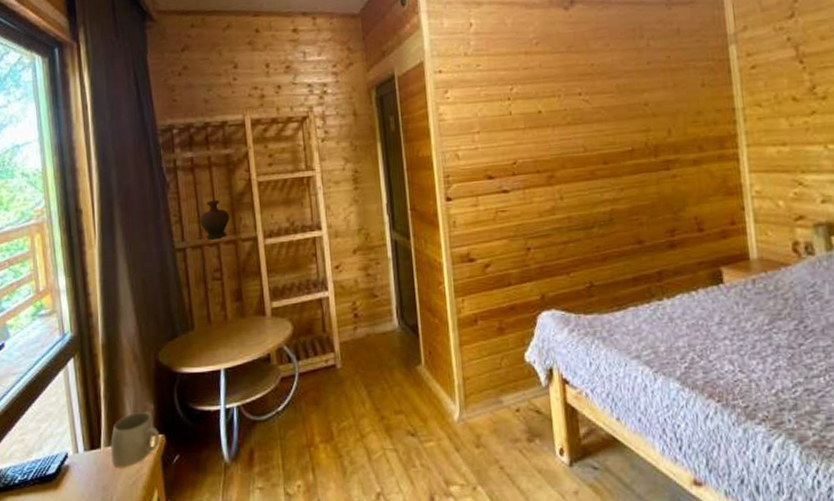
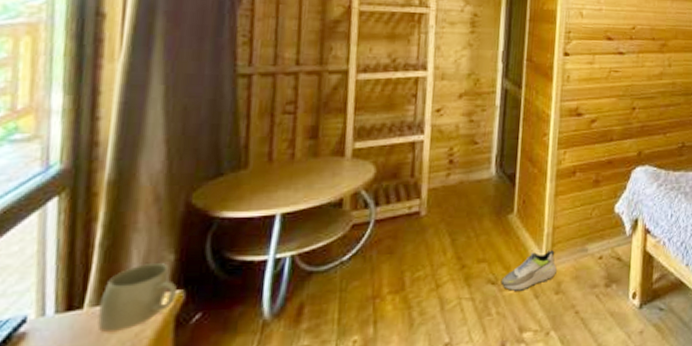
decorative vase: present [200,199,230,240] -> none [277,24,318,68]
shoe: none [419,401,474,443] -> present [500,249,557,291]

